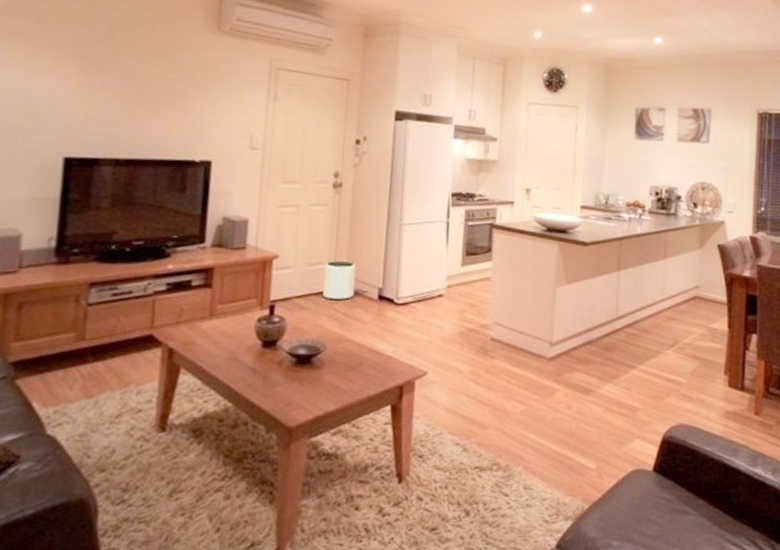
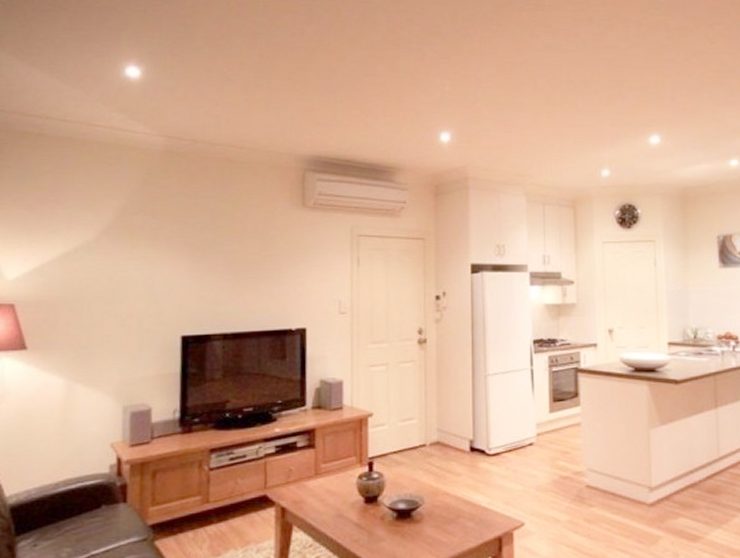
plant pot: present [322,261,356,301] -> none [416,416,447,454]

